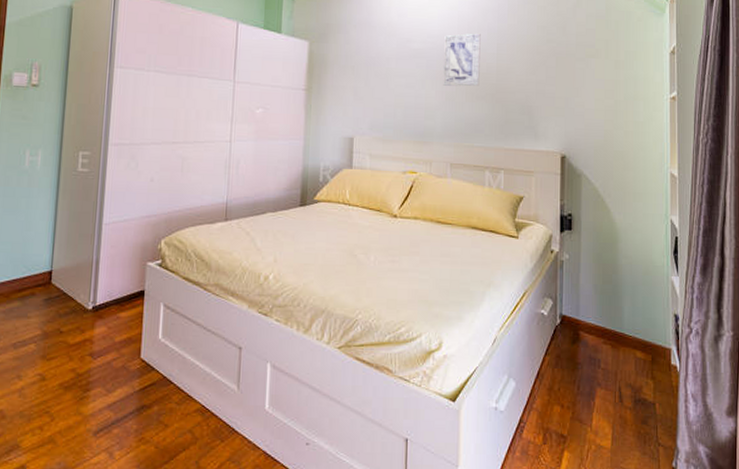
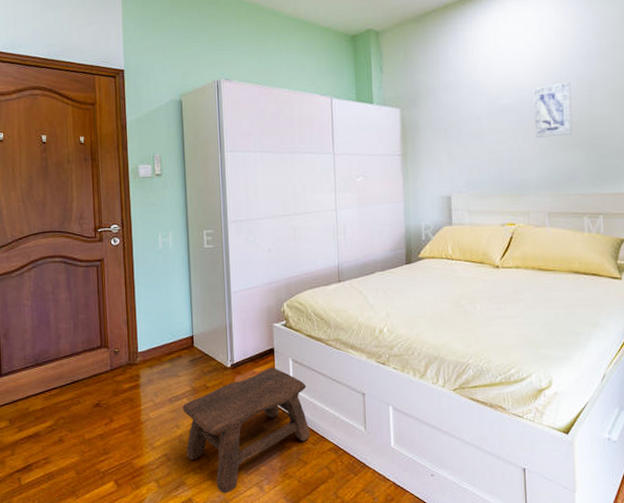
stool: none [25,313,177,460] -> present [183,368,310,493]

